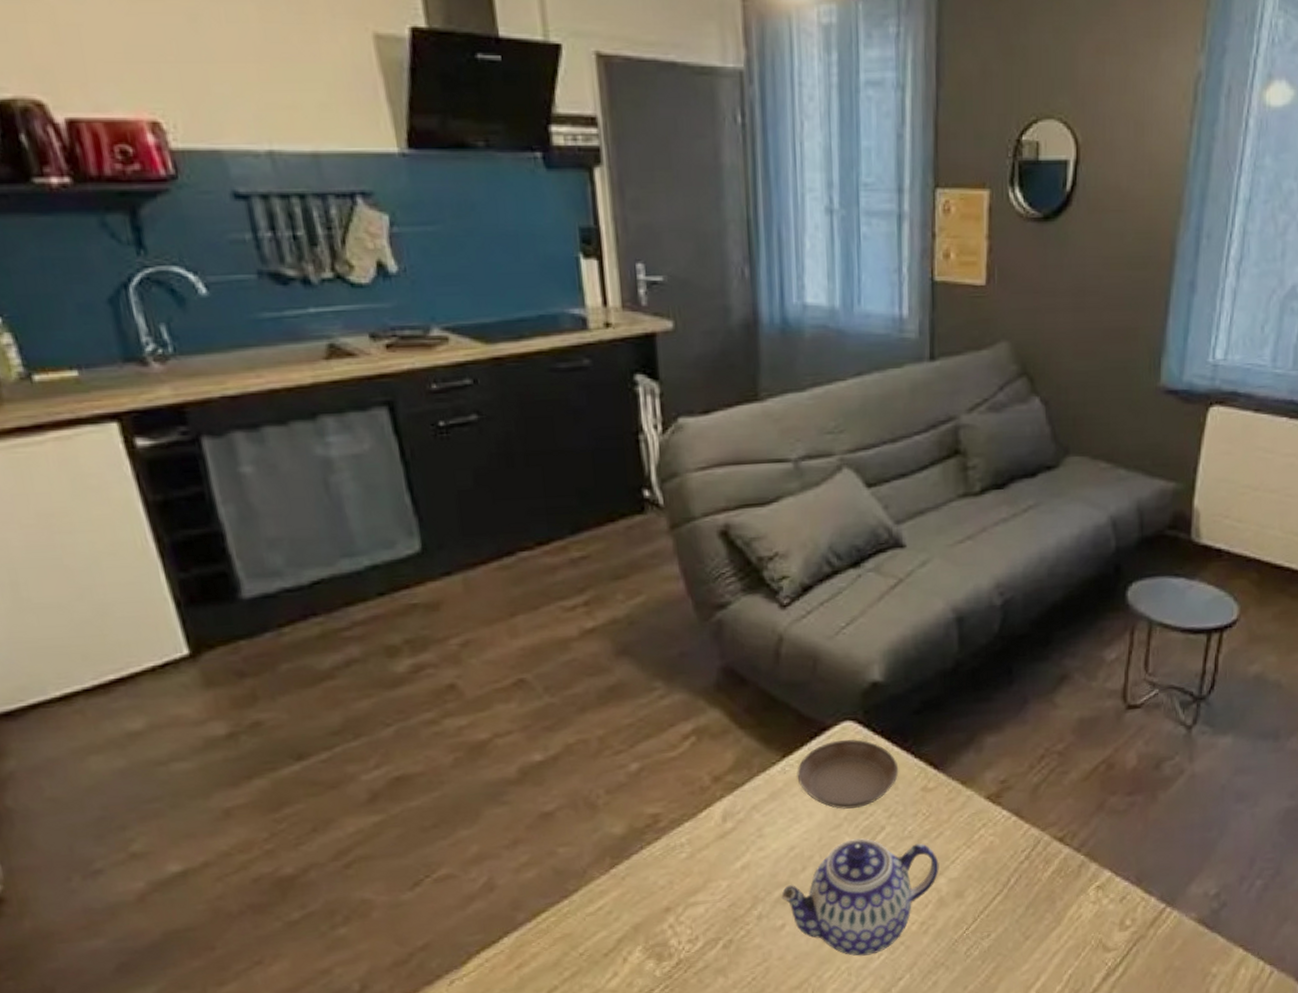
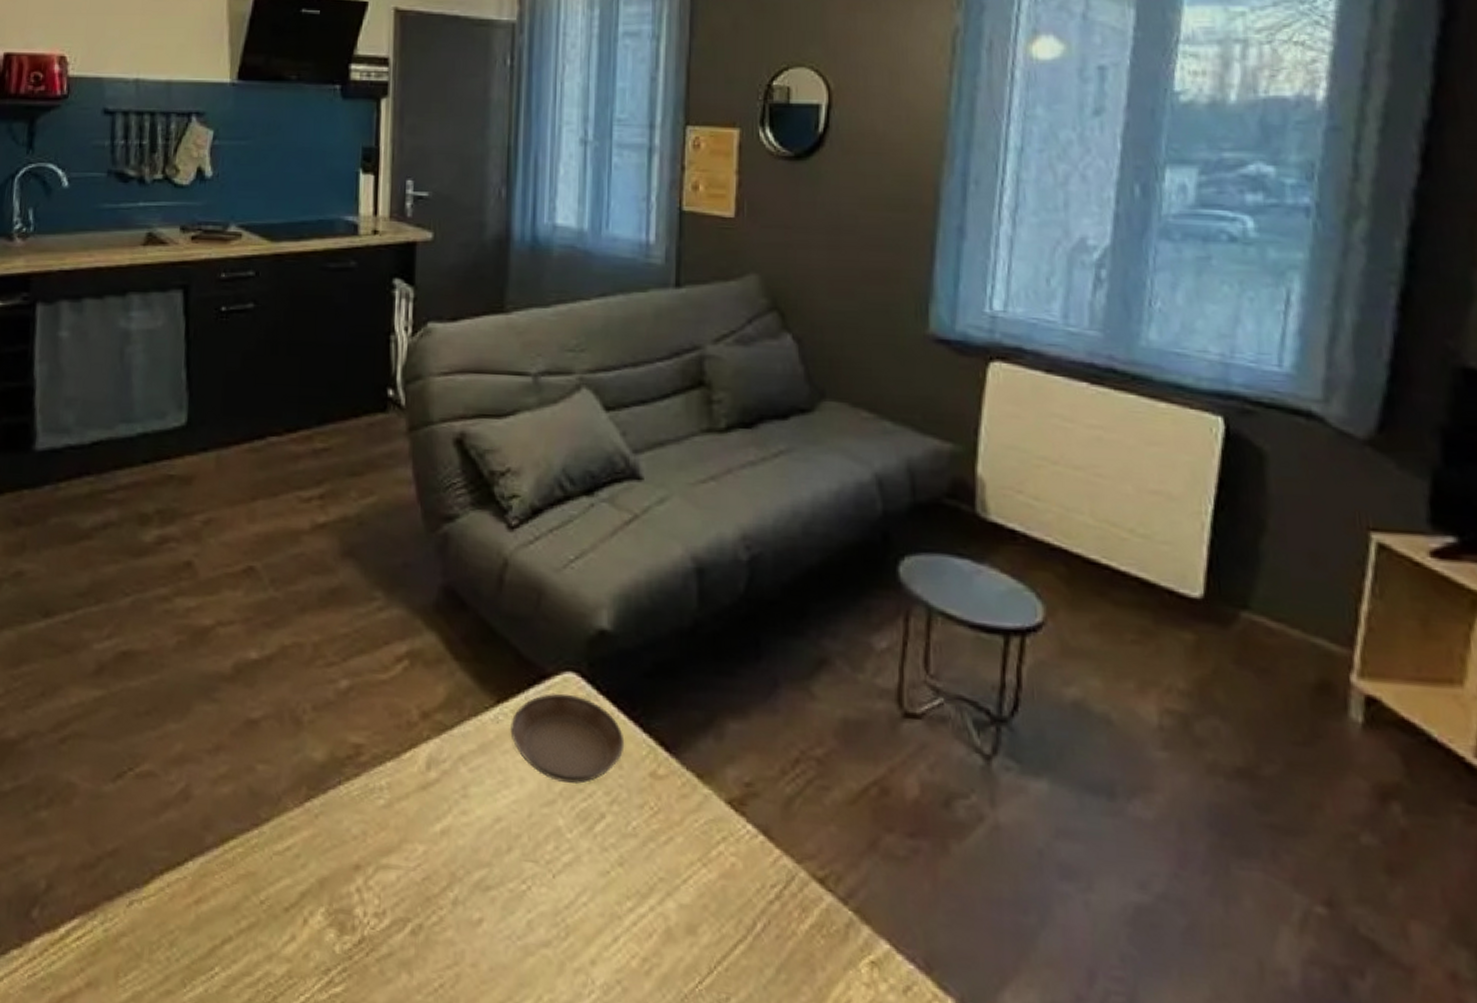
teapot: present [781,838,939,956] -> none [481,823,668,989]

